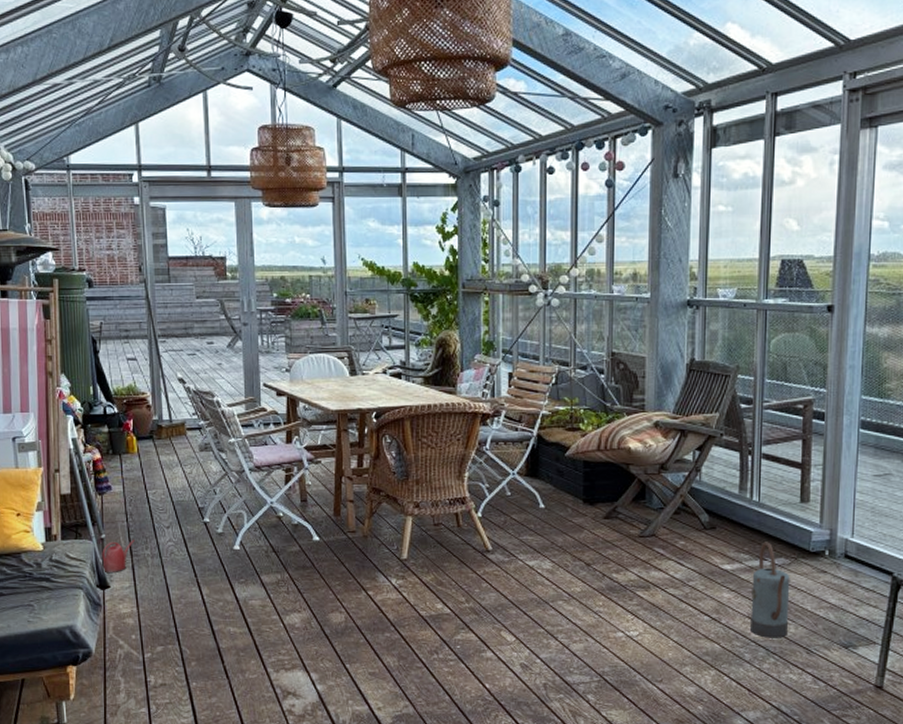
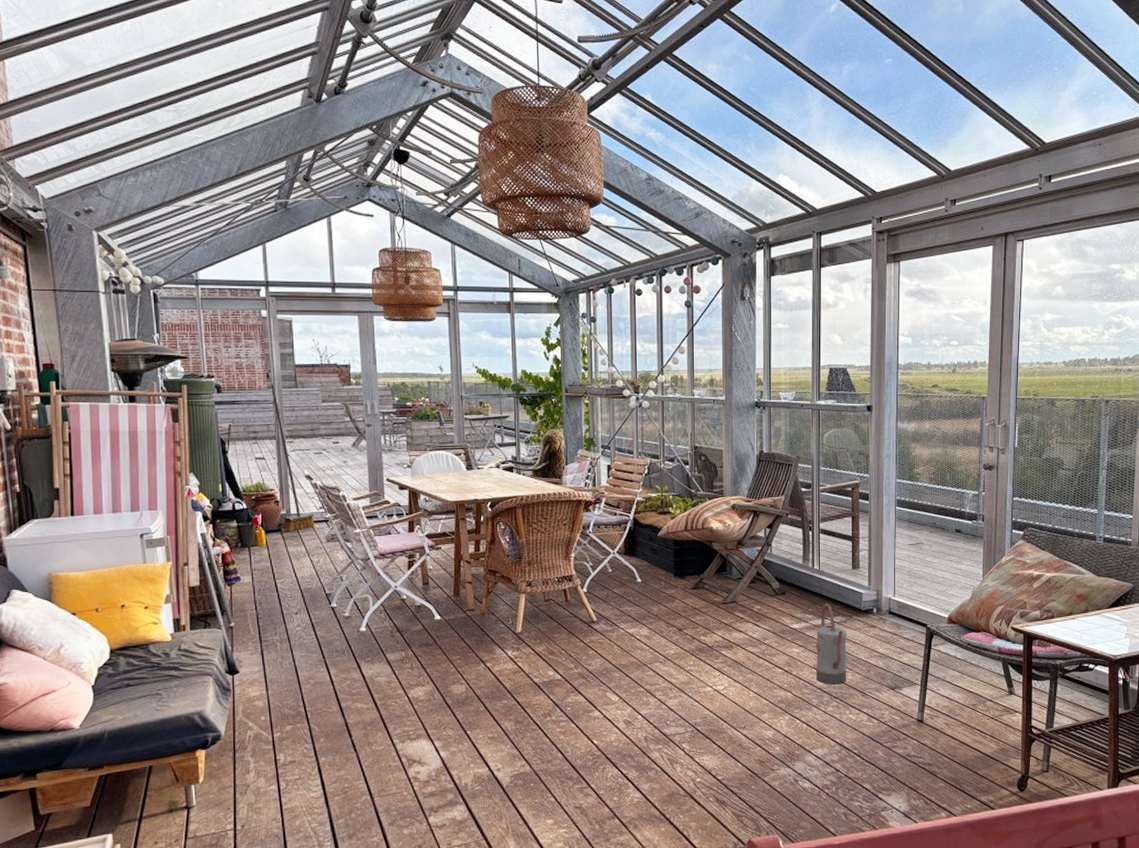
watering can: present [102,539,135,574] -> none [231,626,264,660]

